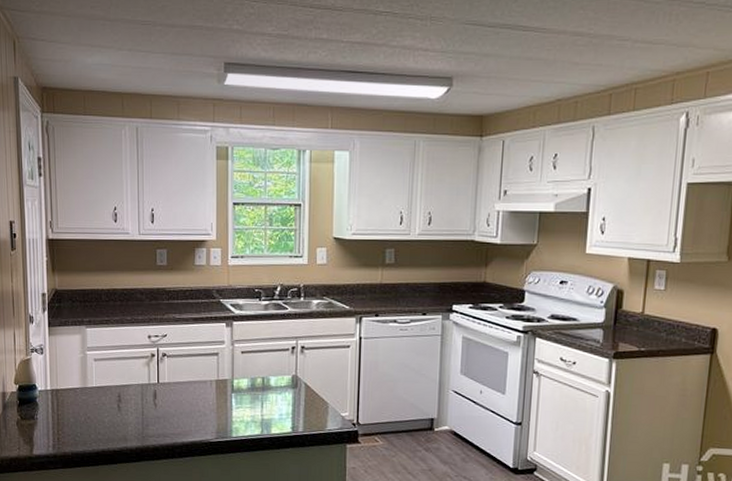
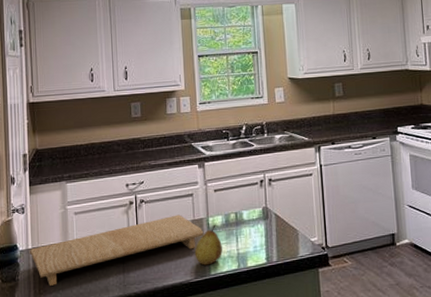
cutting board: none [48,373,228,428] -> present [29,214,204,286]
fruit: none [216,387,246,427] -> present [194,224,222,266]

